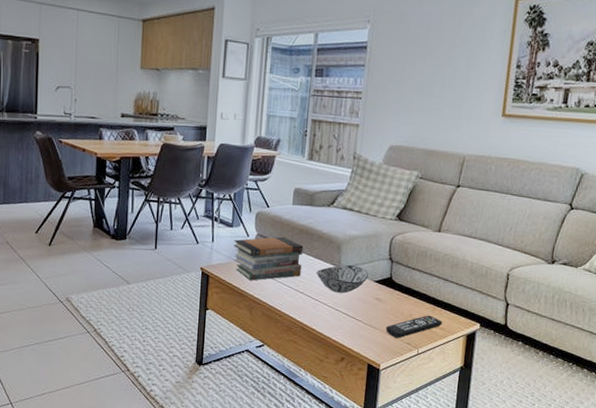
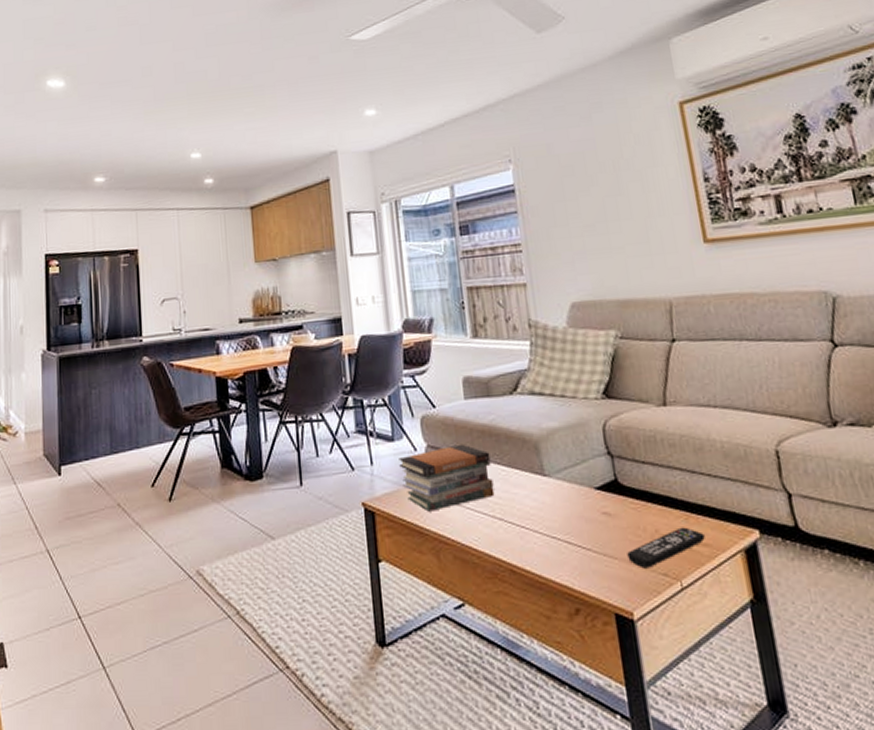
decorative bowl: present [316,264,368,293] -> none [513,469,585,513]

